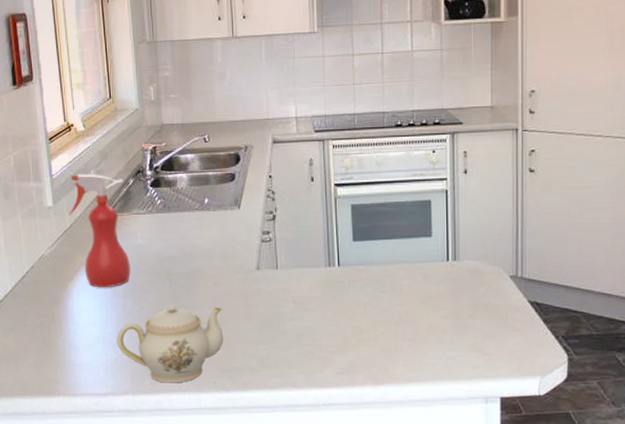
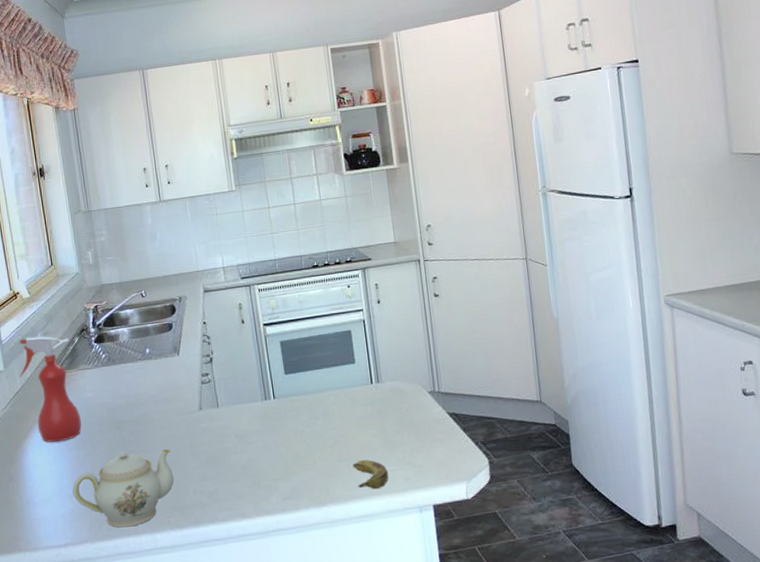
banana: none [417,341,456,374] -> present [352,459,389,490]

